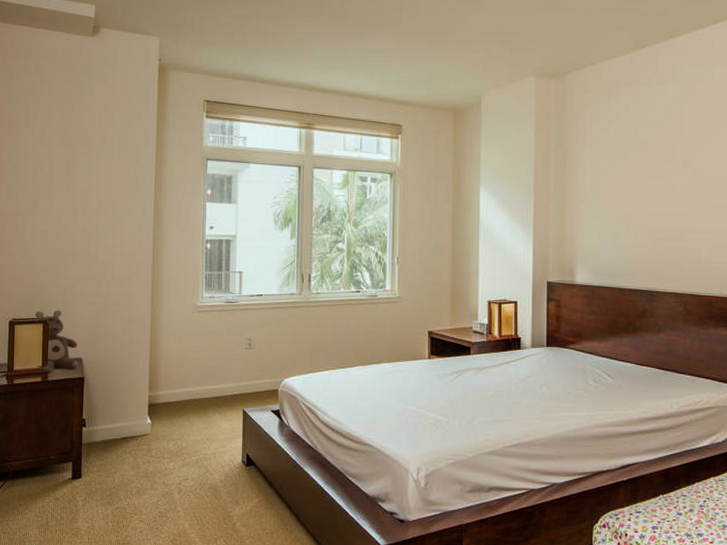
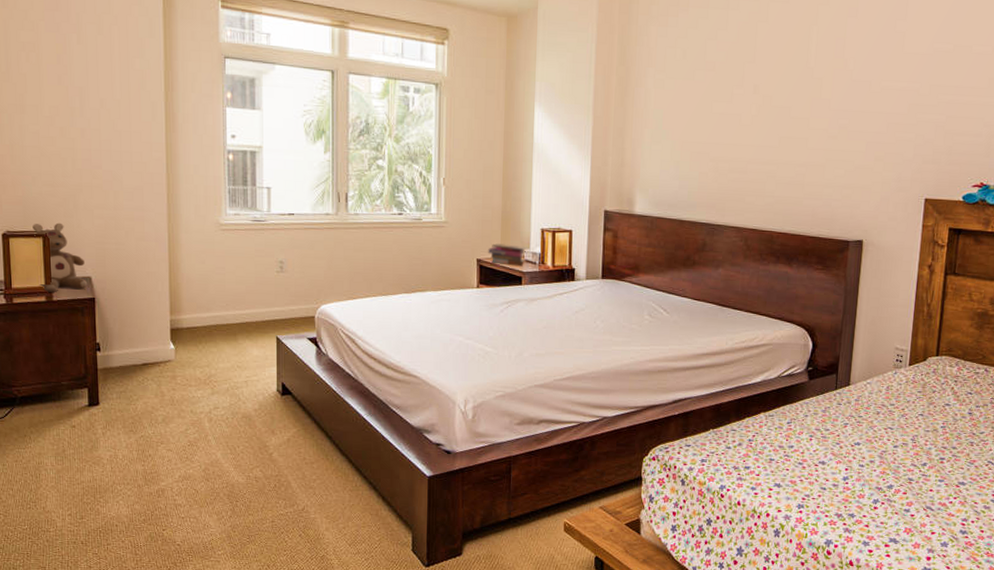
books: none [438,315,476,338] -> present [488,243,528,268]

